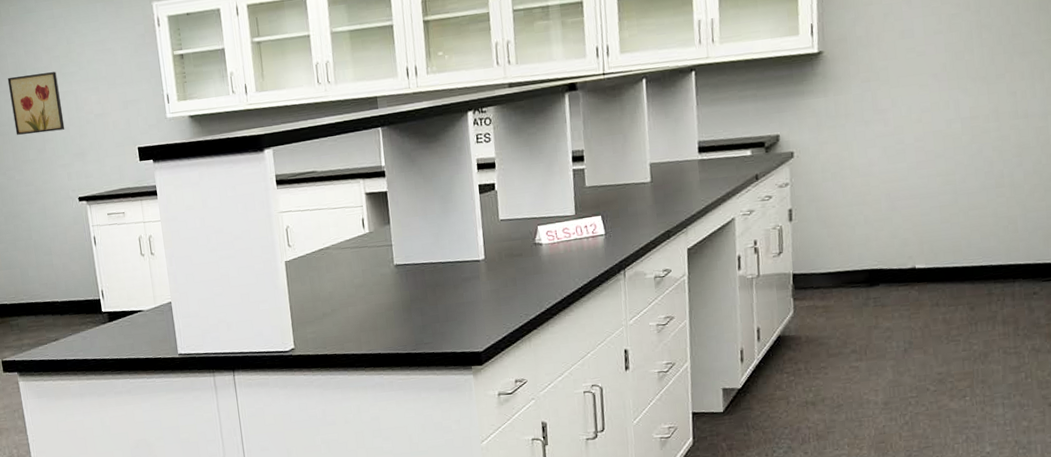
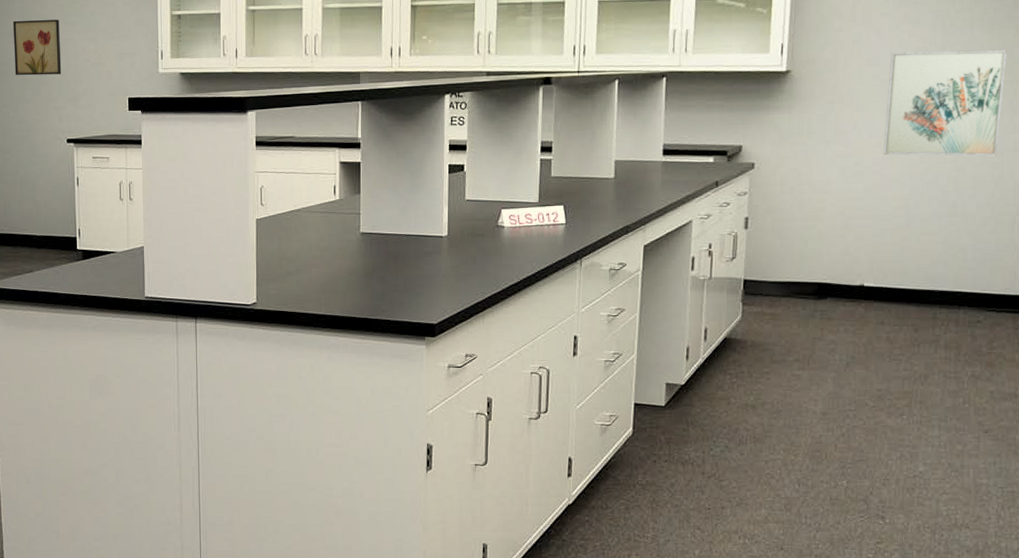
wall art: none [924,8,1044,131] -> present [883,50,1008,157]

